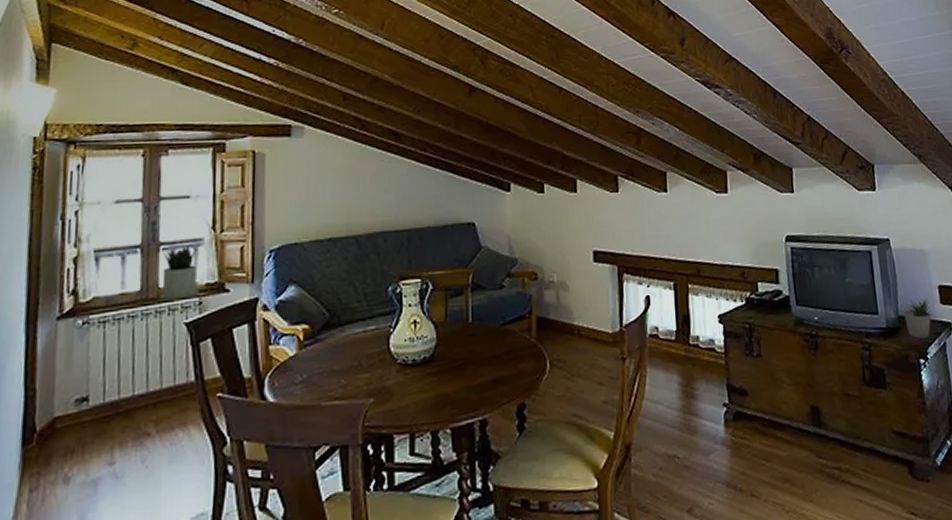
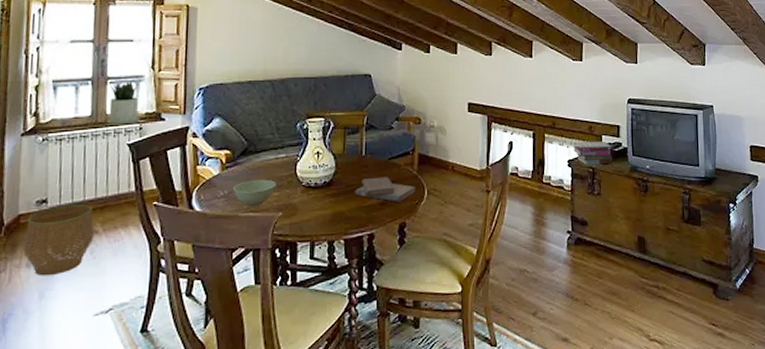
basket: none [59,401,146,494] -> present [23,205,94,276]
bowl: none [314,357,366,396] -> present [234,179,276,209]
diary: none [461,347,536,379] -> present [355,177,416,202]
books: none [724,289,773,321] -> present [573,141,612,165]
potted plant: present [904,298,932,339] -> none [720,155,743,187]

